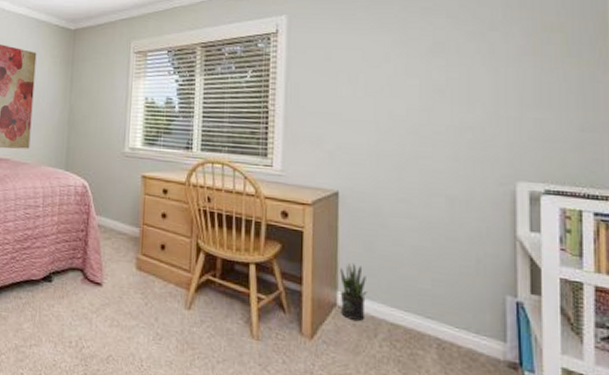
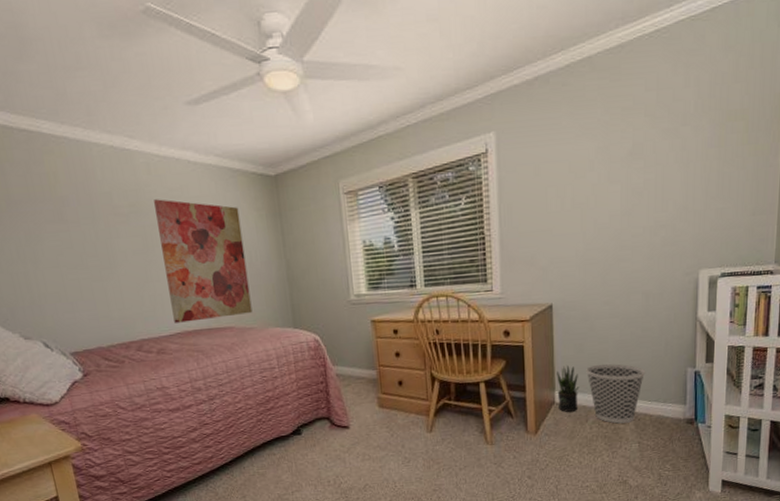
wastebasket: none [376,269,452,350] -> present [586,363,646,424]

